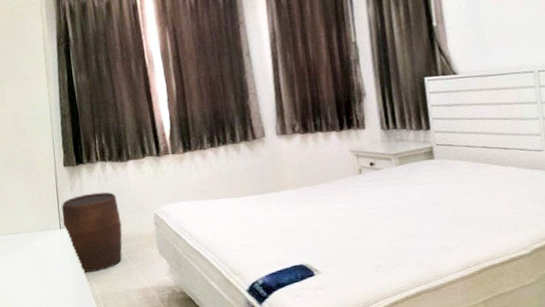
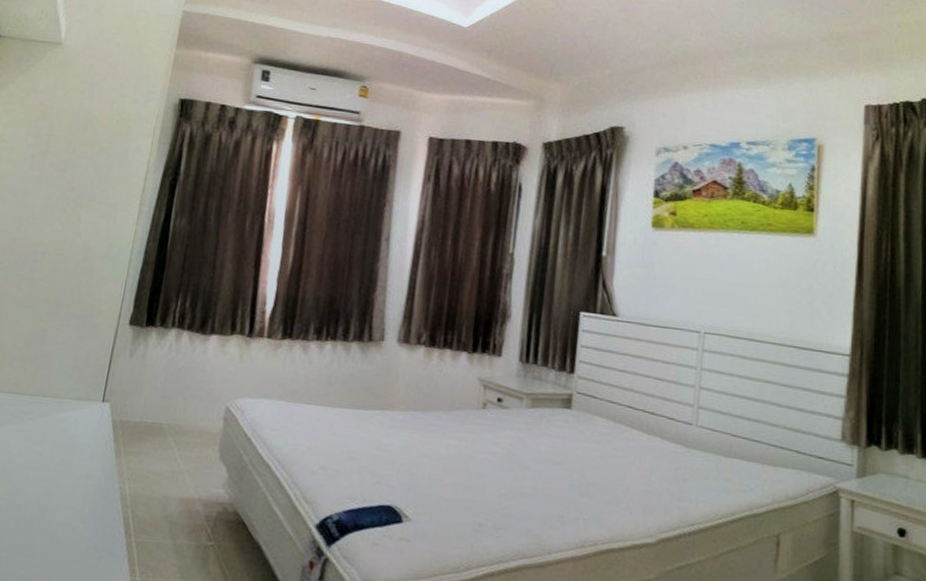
stool: present [61,192,123,273] -> none [107,364,185,466]

